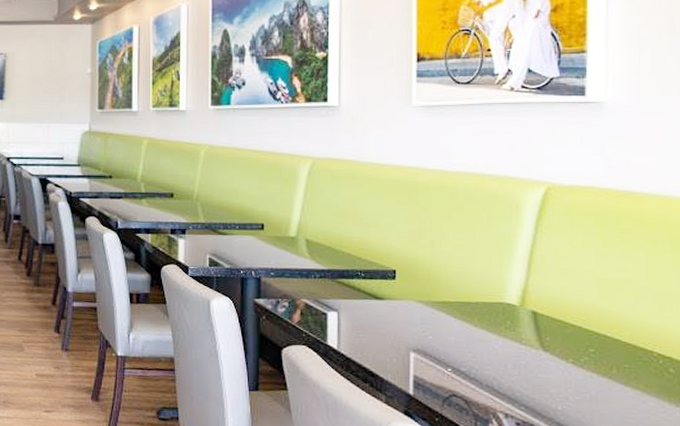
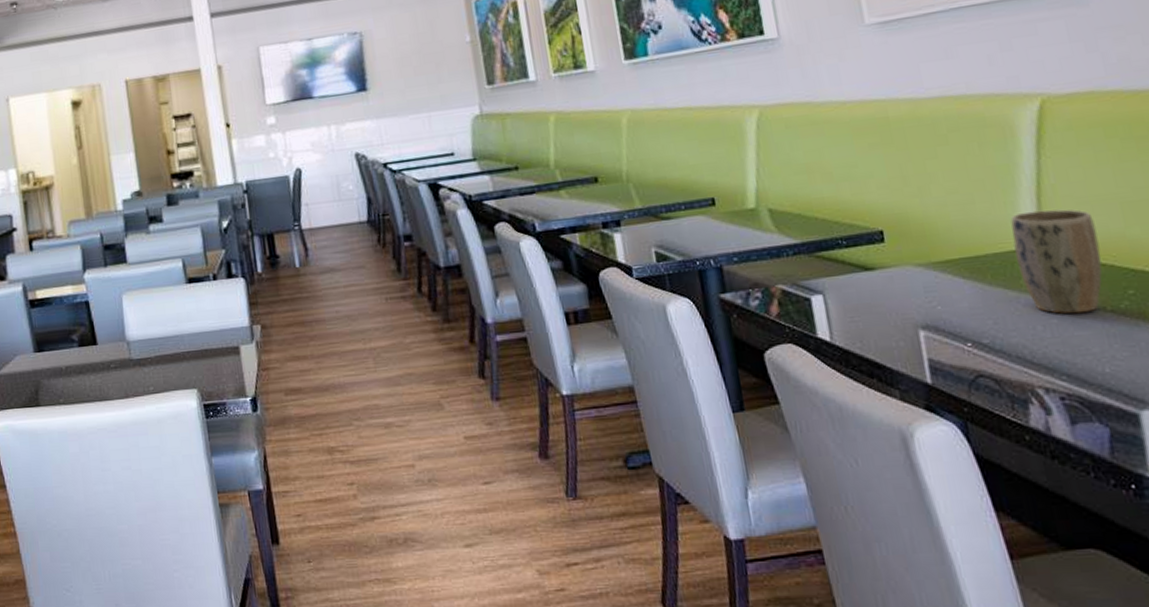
plant pot: none [501,273,573,361] -> present [1010,209,1103,314]

